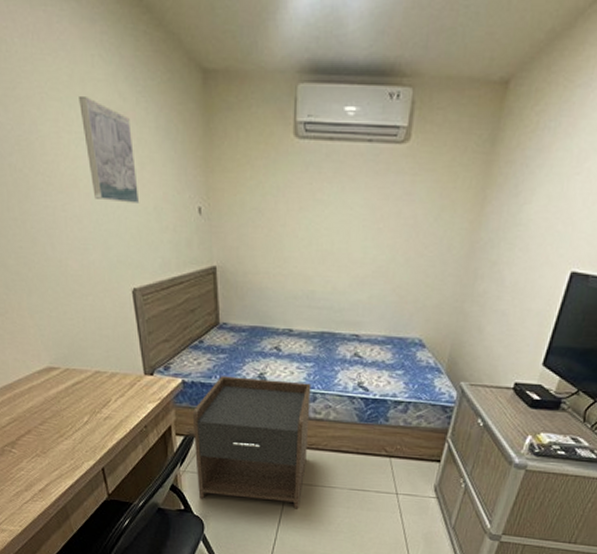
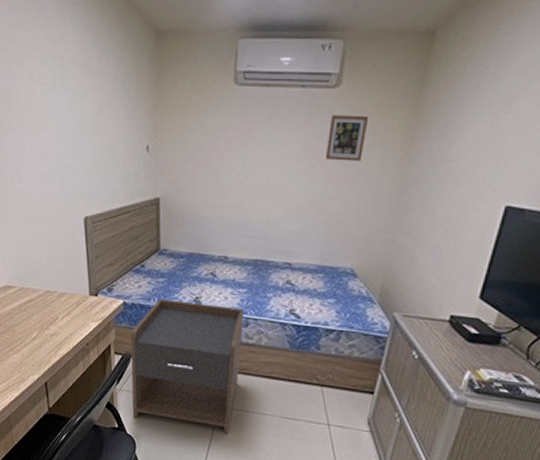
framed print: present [79,97,140,204] -> none [51,55,96,143]
picture frame: none [393,173,439,226] -> present [325,115,369,162]

